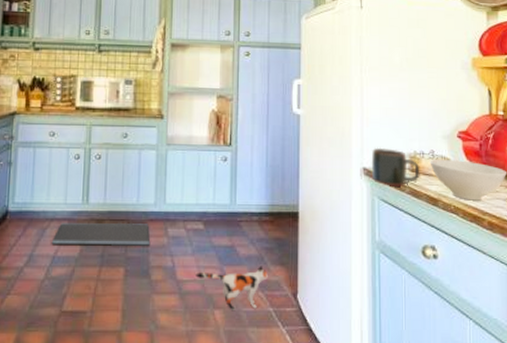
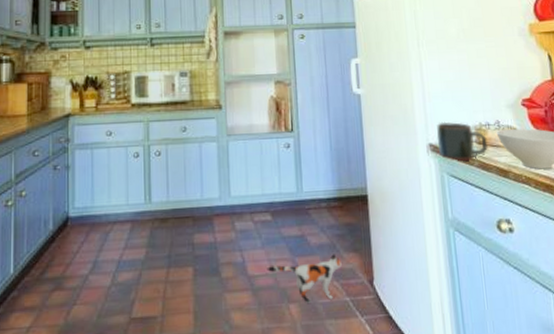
door mat: present [51,222,150,247] -> none [115,219,217,249]

